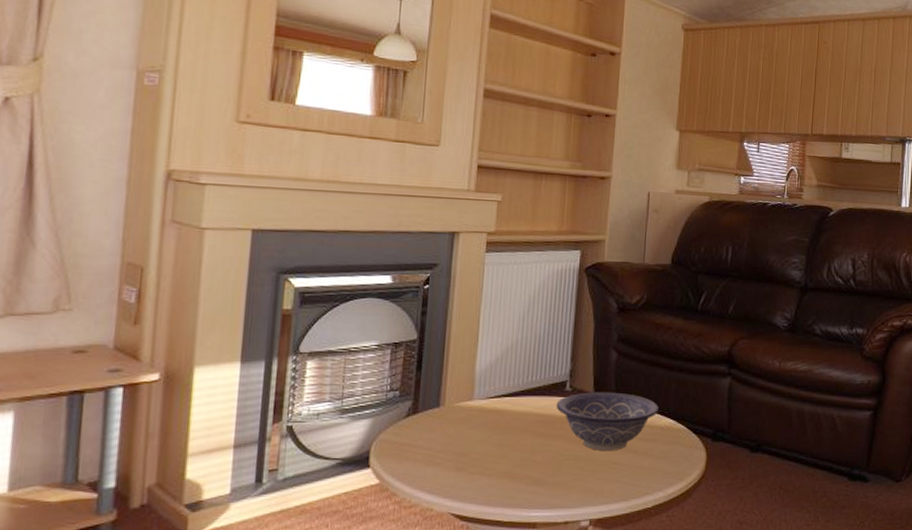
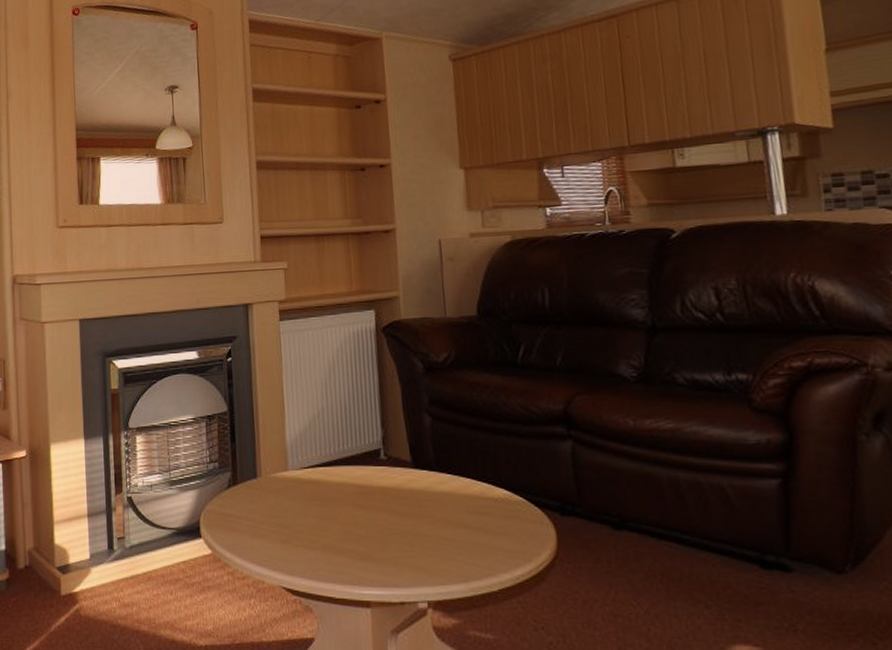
decorative bowl: present [556,392,660,450] -> none [372,460,490,524]

